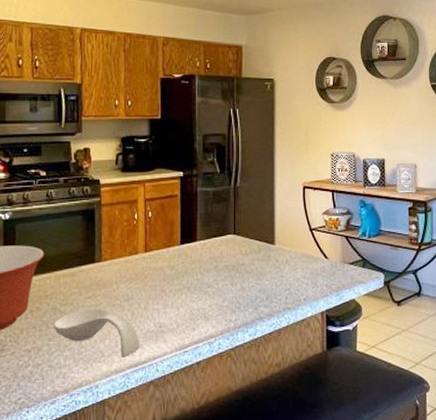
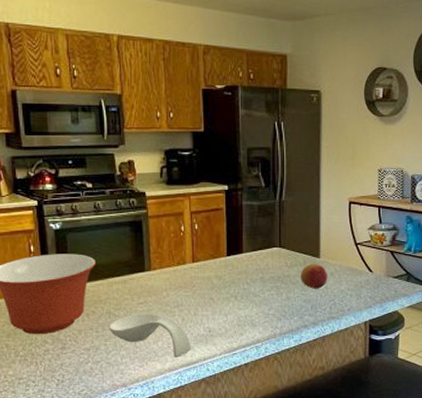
fruit: none [254,250,282,278] -> present [300,263,327,289]

